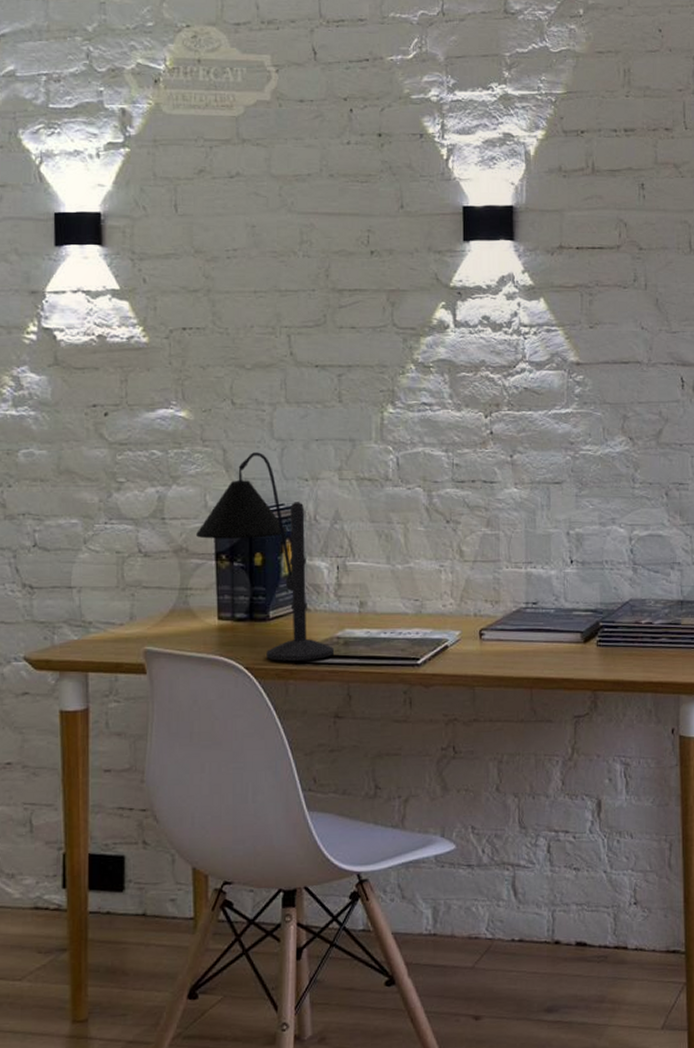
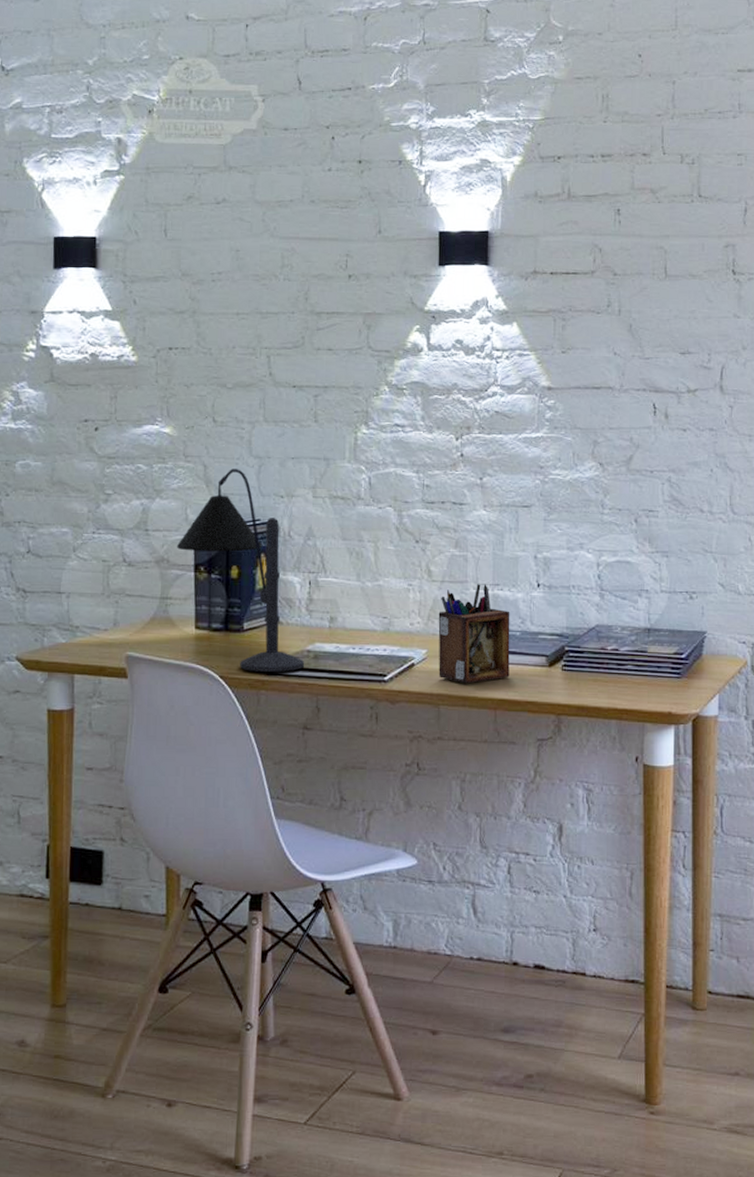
desk organizer: none [471,562,545,664] -> present [438,584,510,684]

